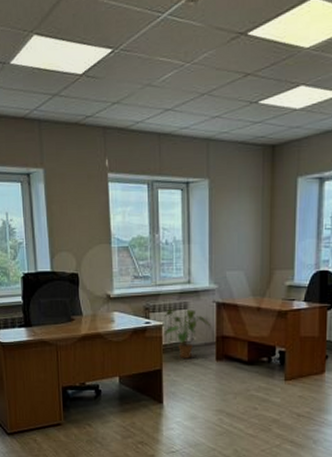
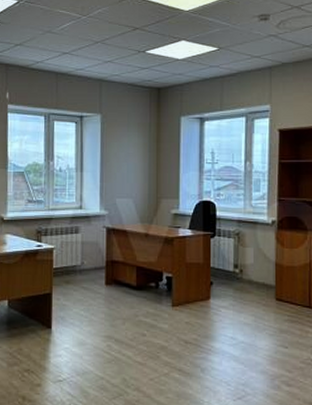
house plant: present [164,308,210,358] -> none [55,232,100,282]

